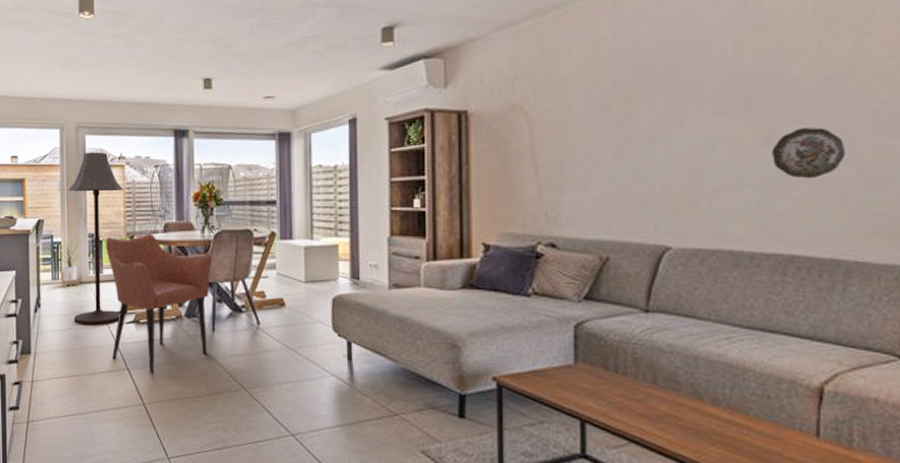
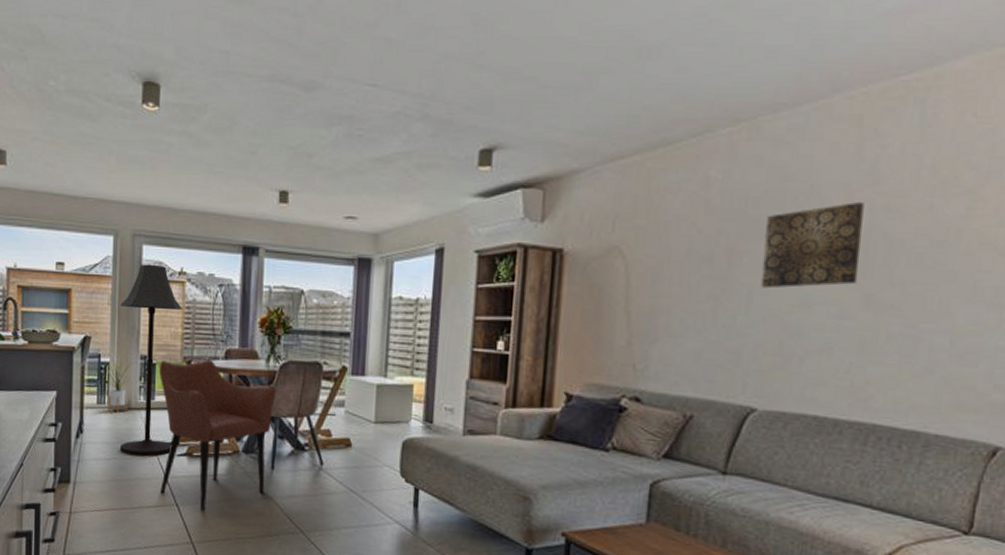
wall art: none [660,46,756,133] -> present [760,202,864,289]
decorative plate: present [772,128,846,179] -> none [868,293,942,347]

